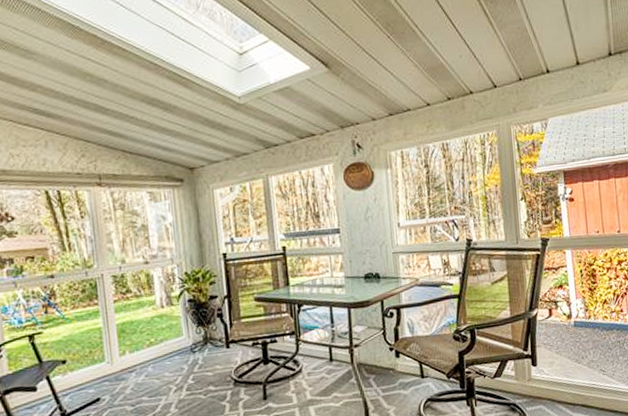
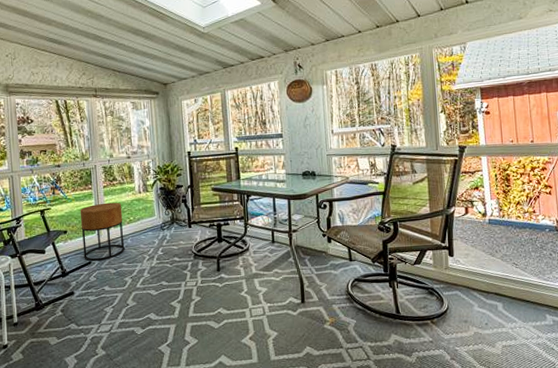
side table: none [82,320,145,397] -> present [80,202,125,261]

